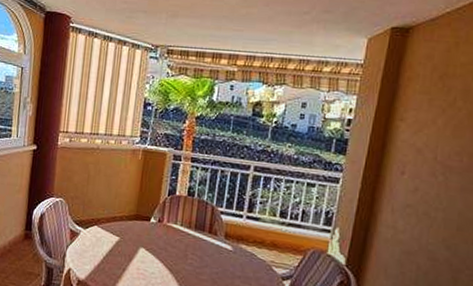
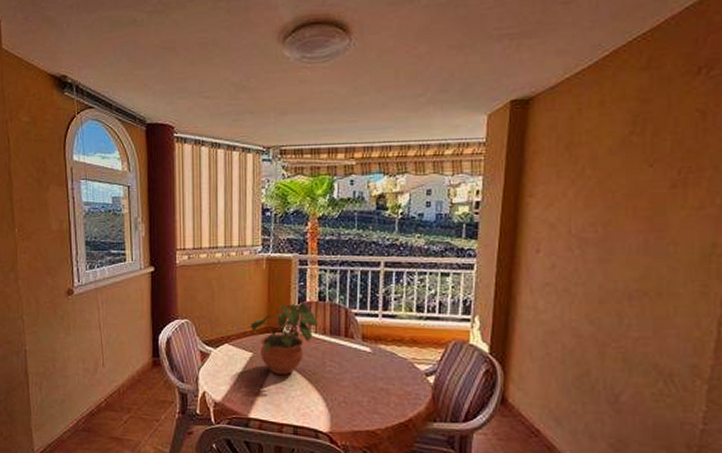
potted plant: none [120,192,186,262] -> present [250,300,318,374]

